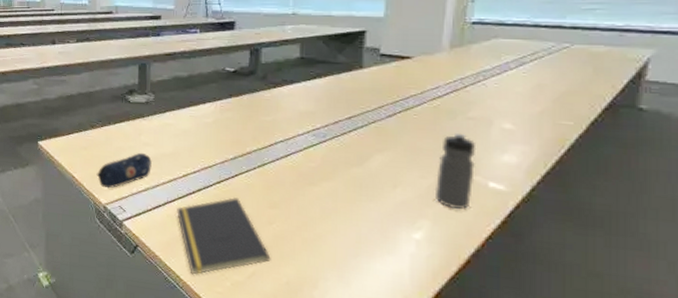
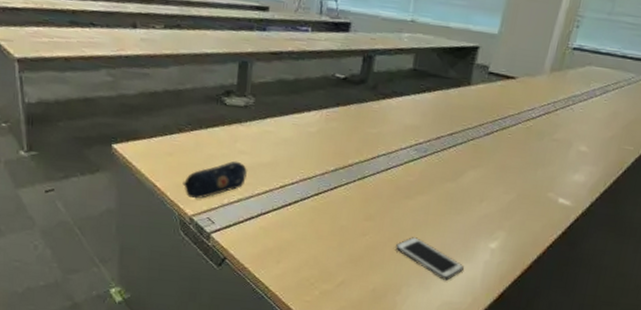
notepad: present [177,197,271,275] -> none [270,209,361,285]
cell phone: none [306,226,386,275] -> present [396,237,464,280]
water bottle: present [434,132,477,210] -> none [514,152,555,222]

